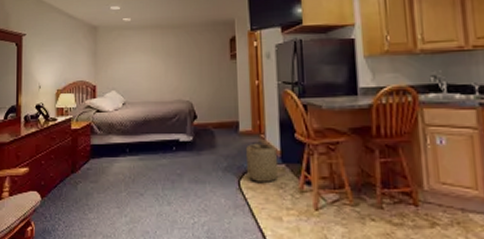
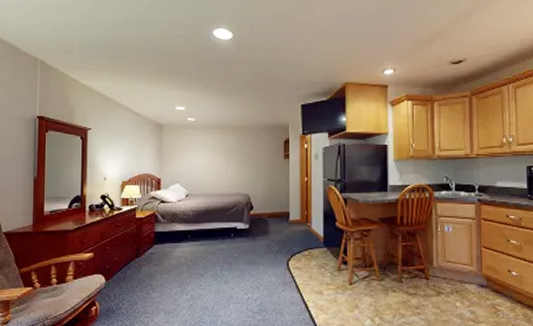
basket: present [245,139,280,182] -> none [294,227,323,263]

